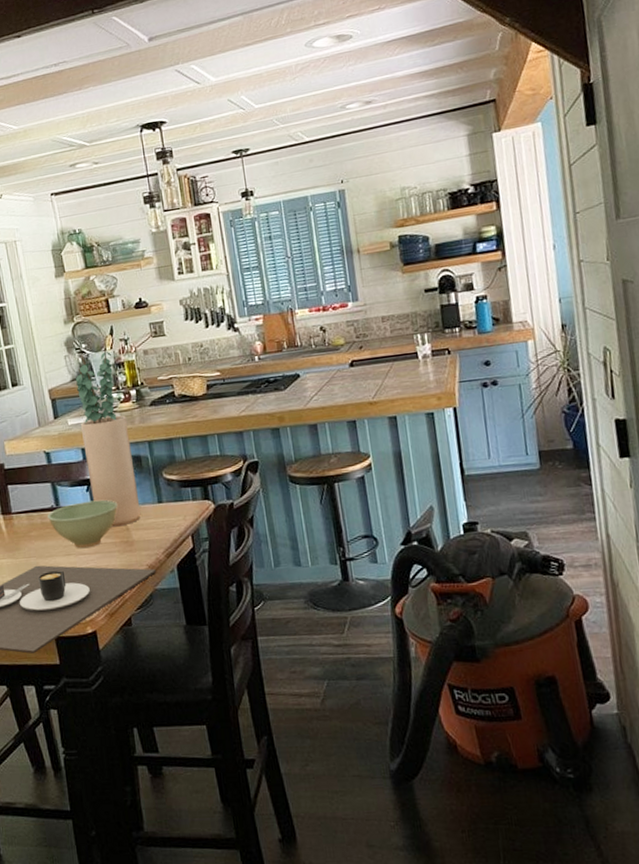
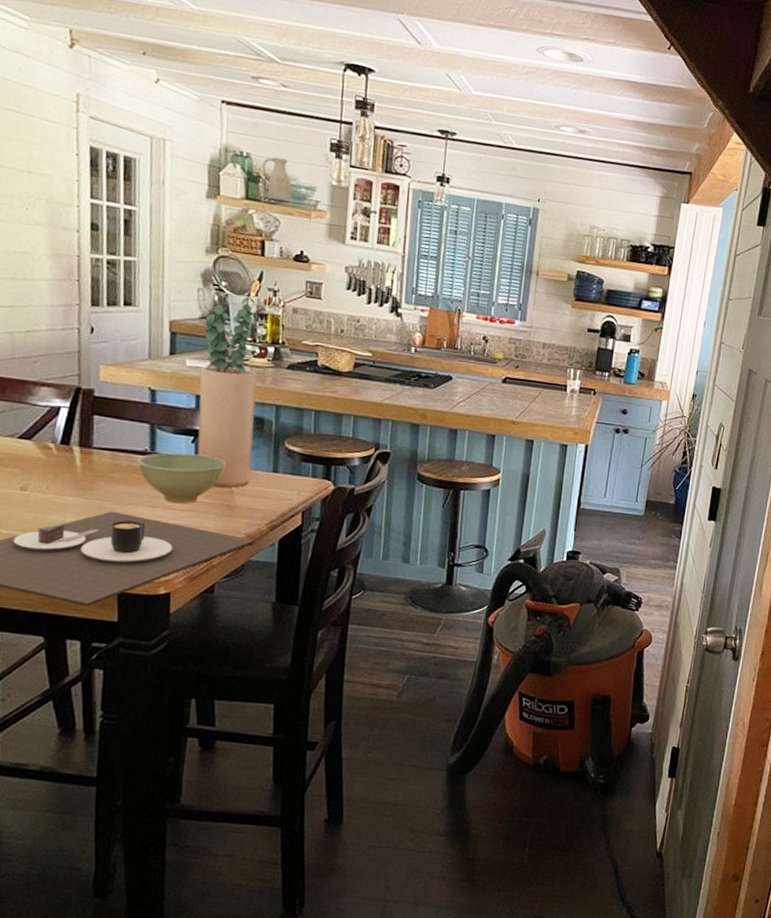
ceramic pitcher: none [92,223,121,264] -> present [261,157,292,203]

